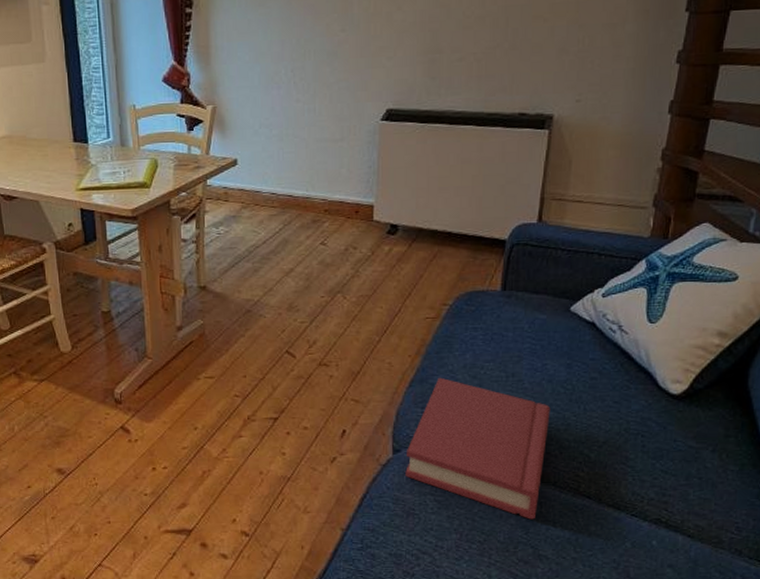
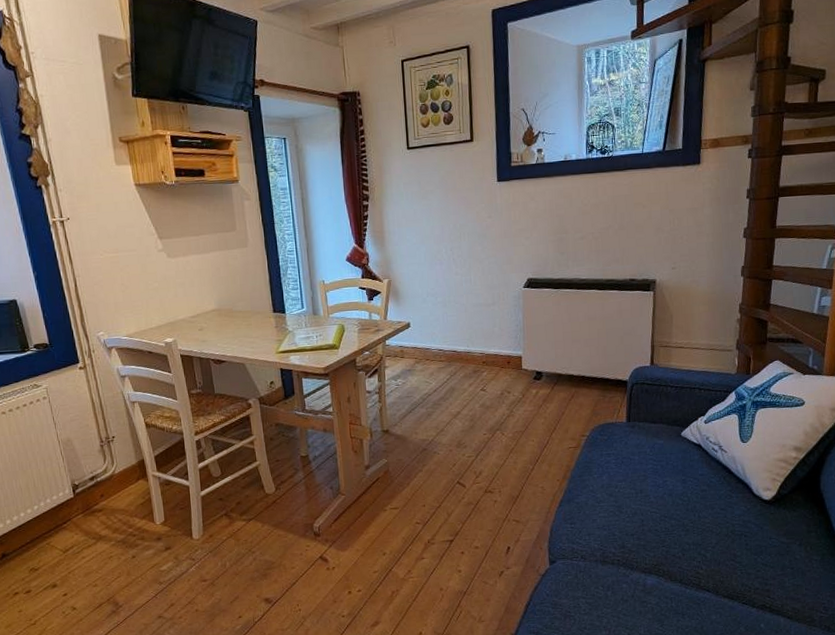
hardback book: present [405,377,551,520] -> none [561,497,673,614]

